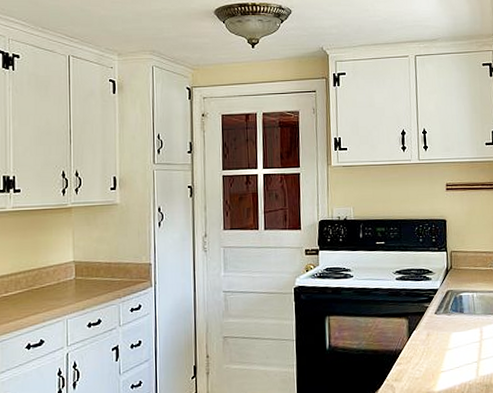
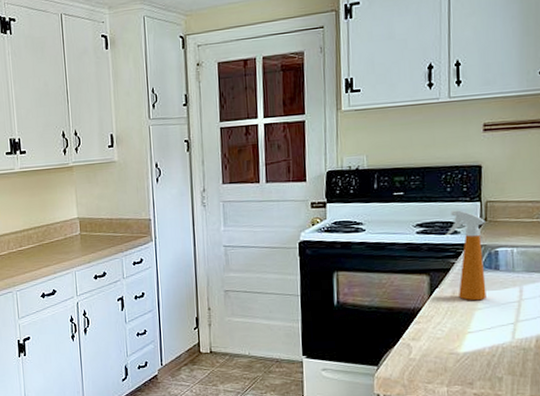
spray bottle: none [420,258,455,342] -> present [446,210,486,301]

